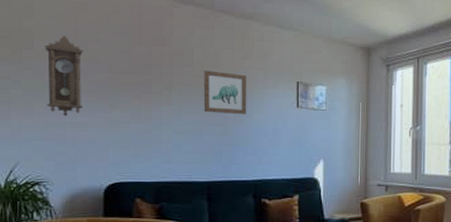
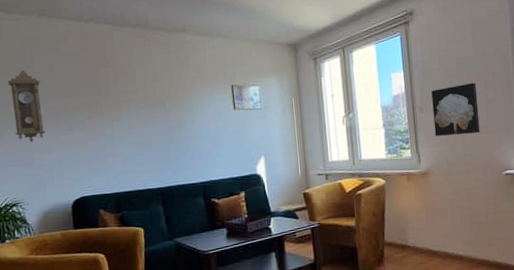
wall art: present [203,70,247,115] -> none [146,84,189,124]

